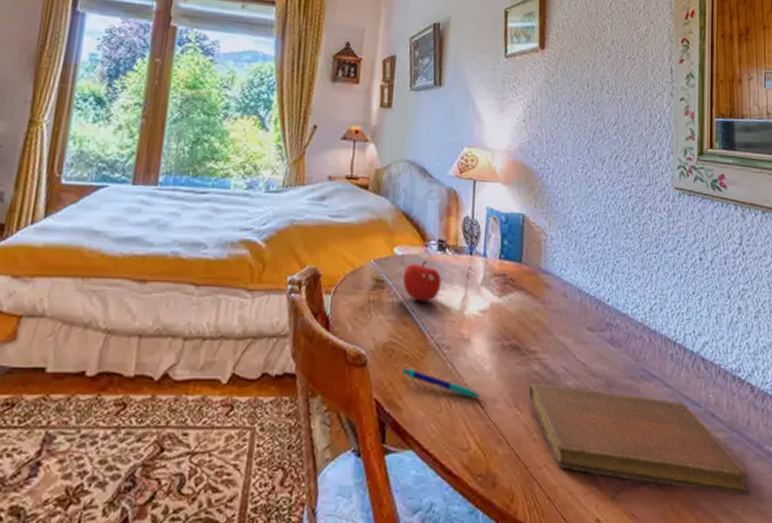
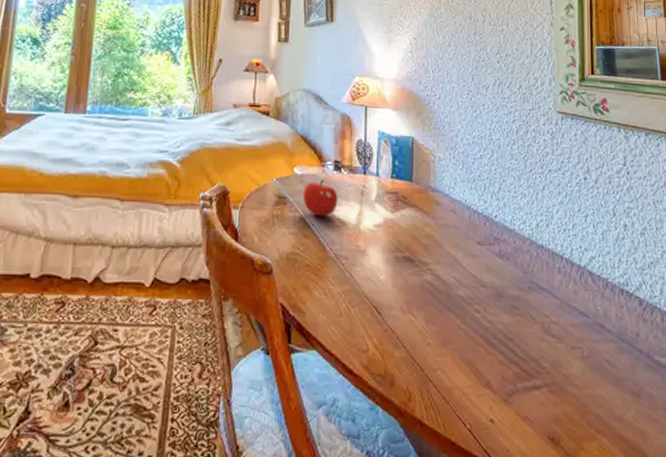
pen: present [402,367,481,397] -> none [304,275,378,304]
notebook: present [529,383,750,495] -> none [422,292,642,403]

